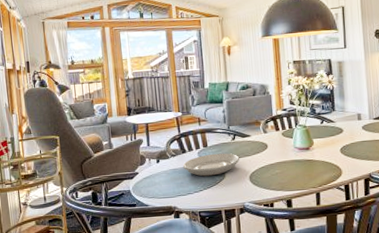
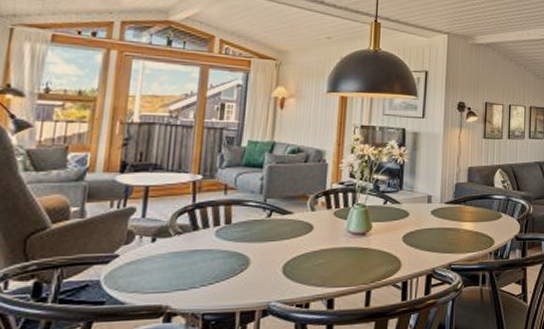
plate: present [182,153,240,177] -> none [190,233,274,264]

